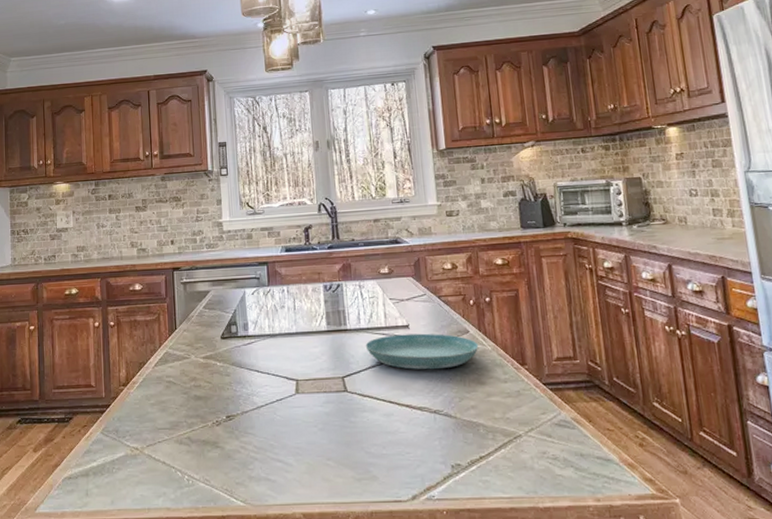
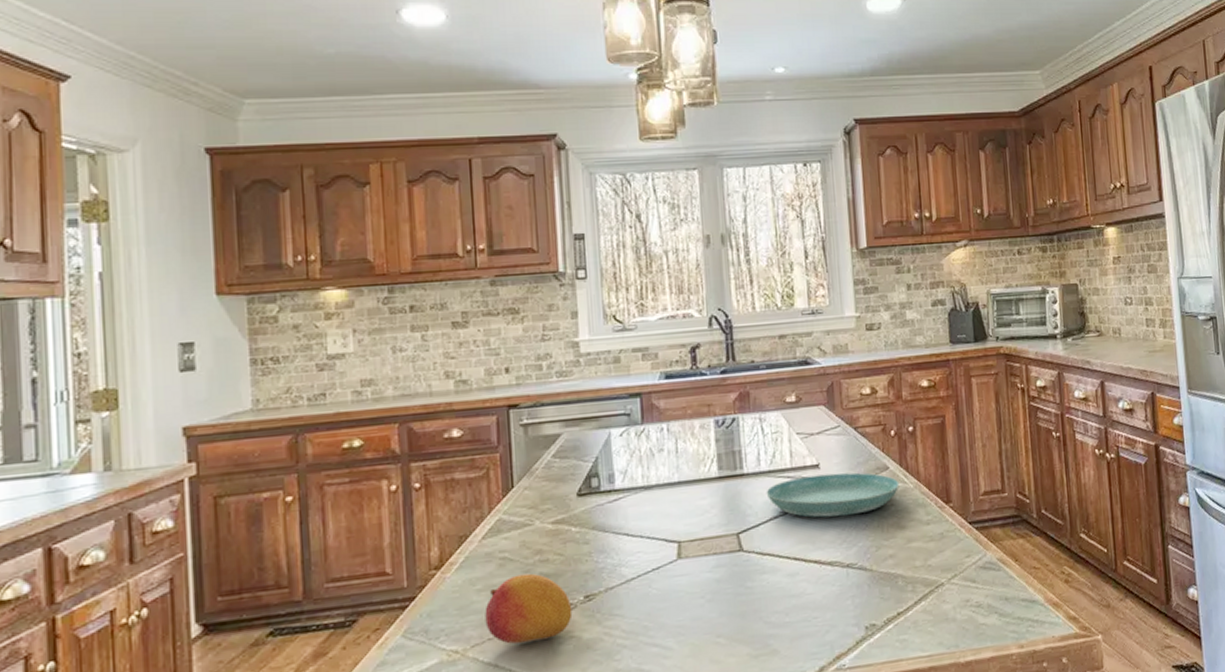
fruit: none [156,395,218,448] -> present [485,573,573,644]

